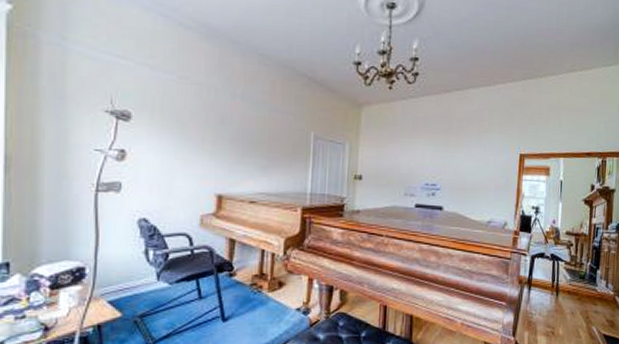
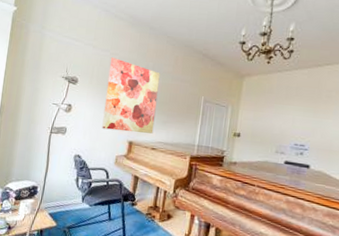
wall art: none [176,82,253,183] -> present [102,57,160,134]

